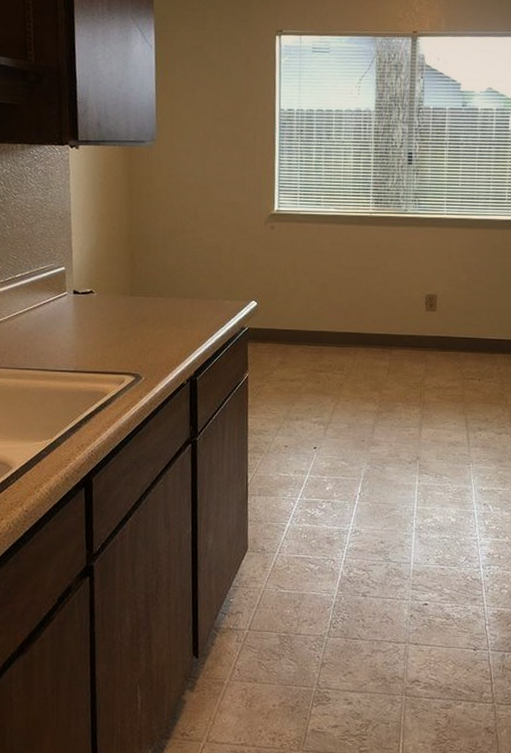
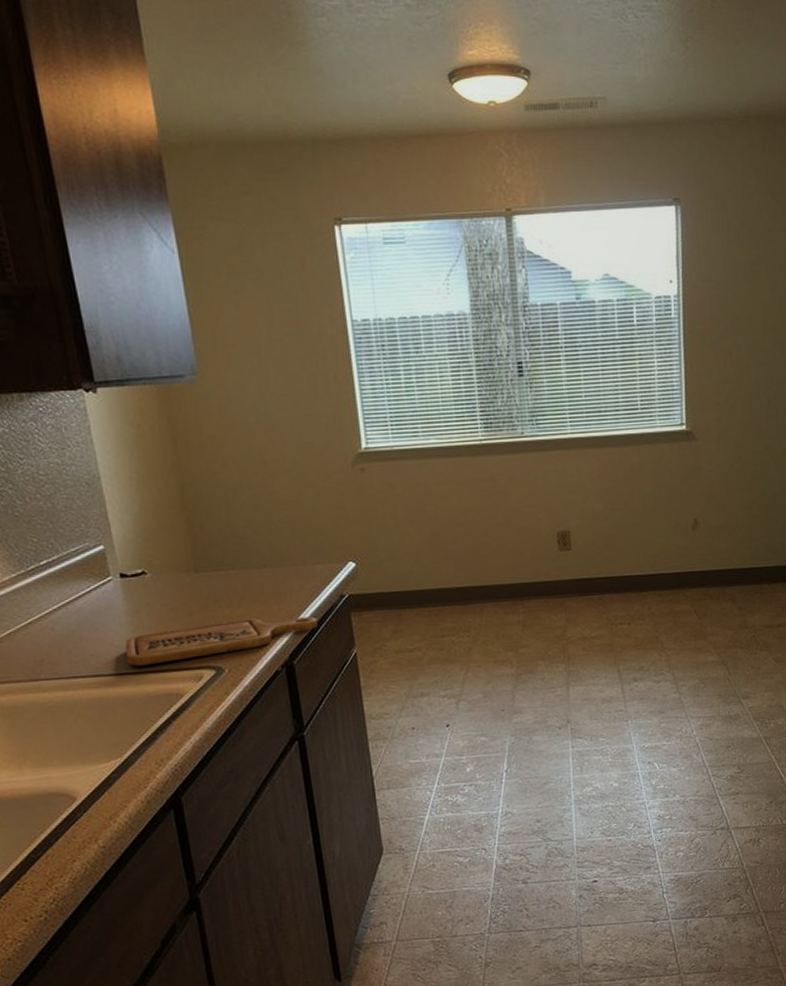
cutting board: none [68,338,220,366] -> present [125,616,318,667]

